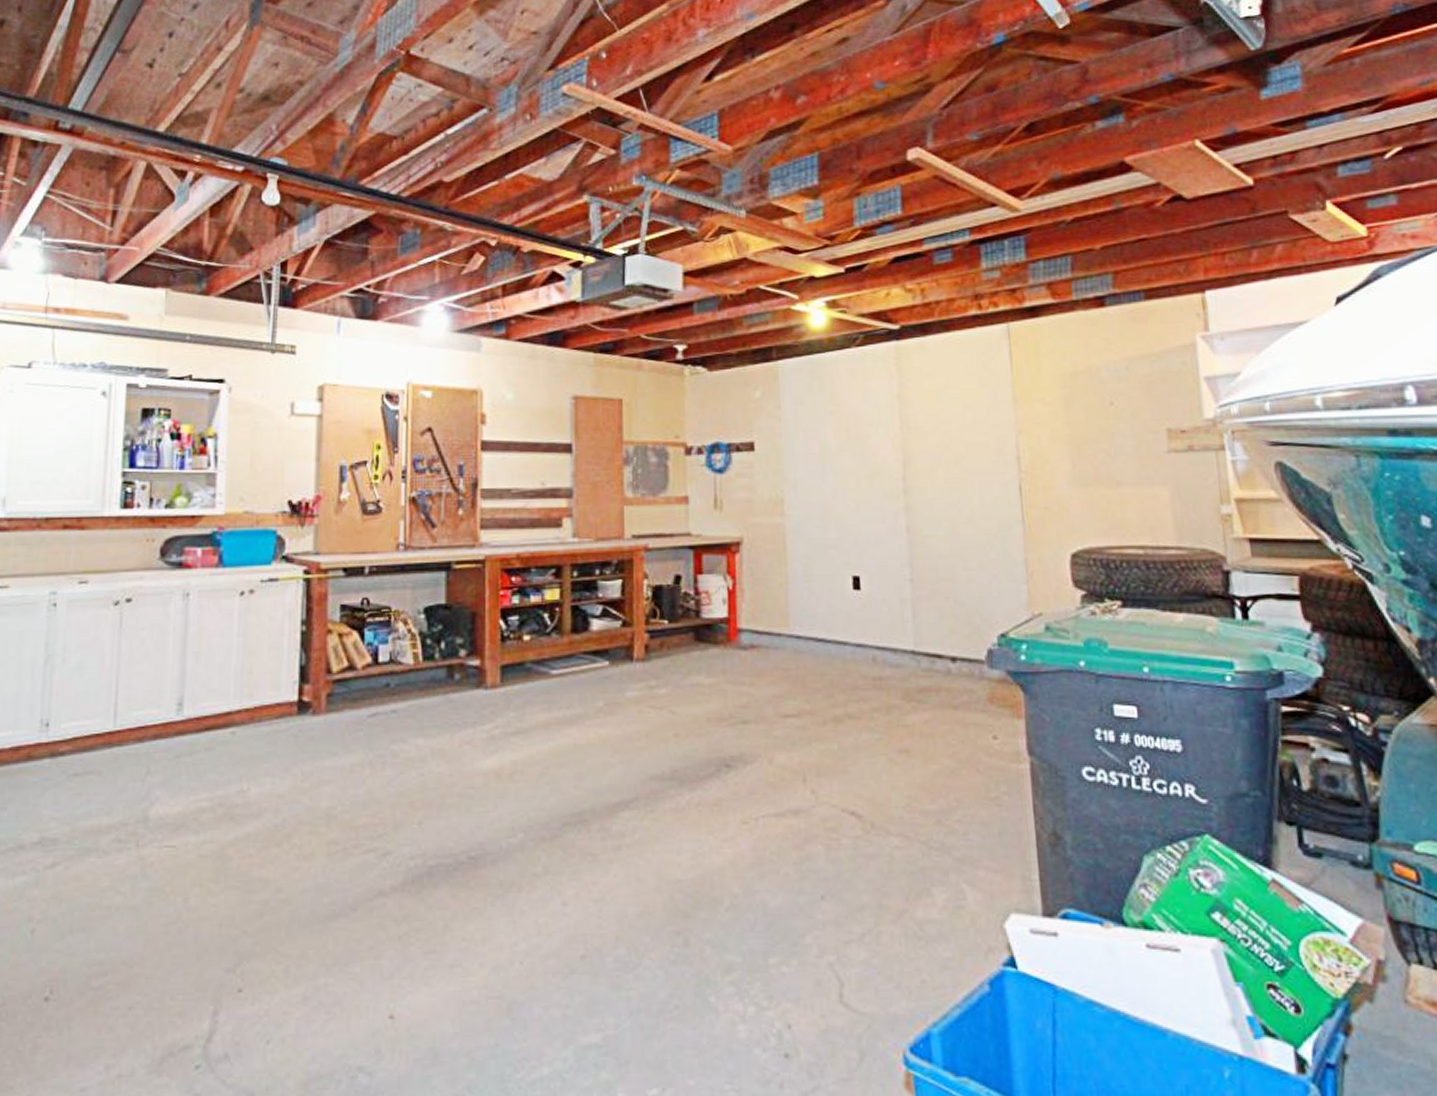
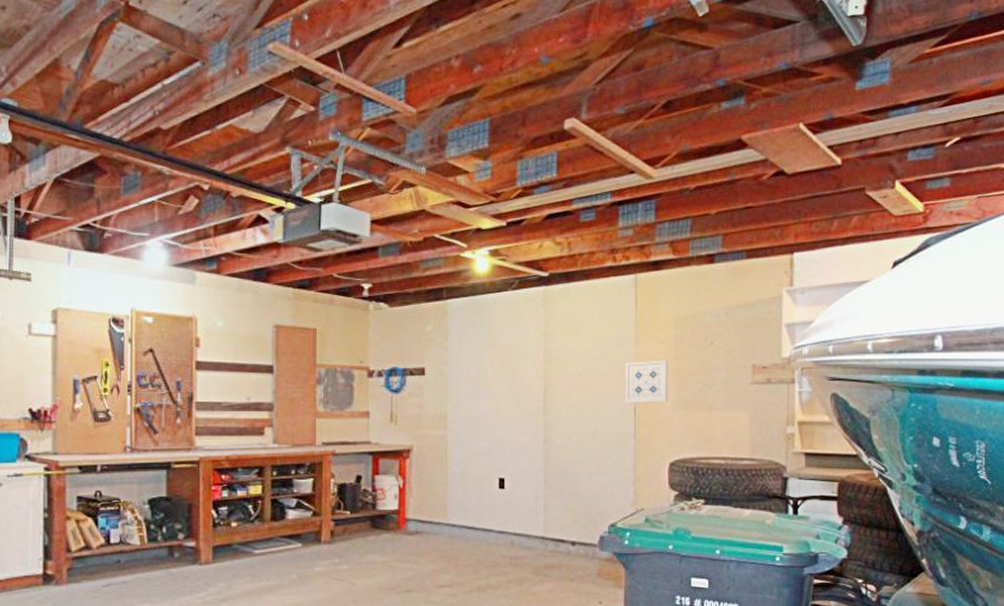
wall art: none [1003,425,1062,479] -> present [625,360,668,403]

